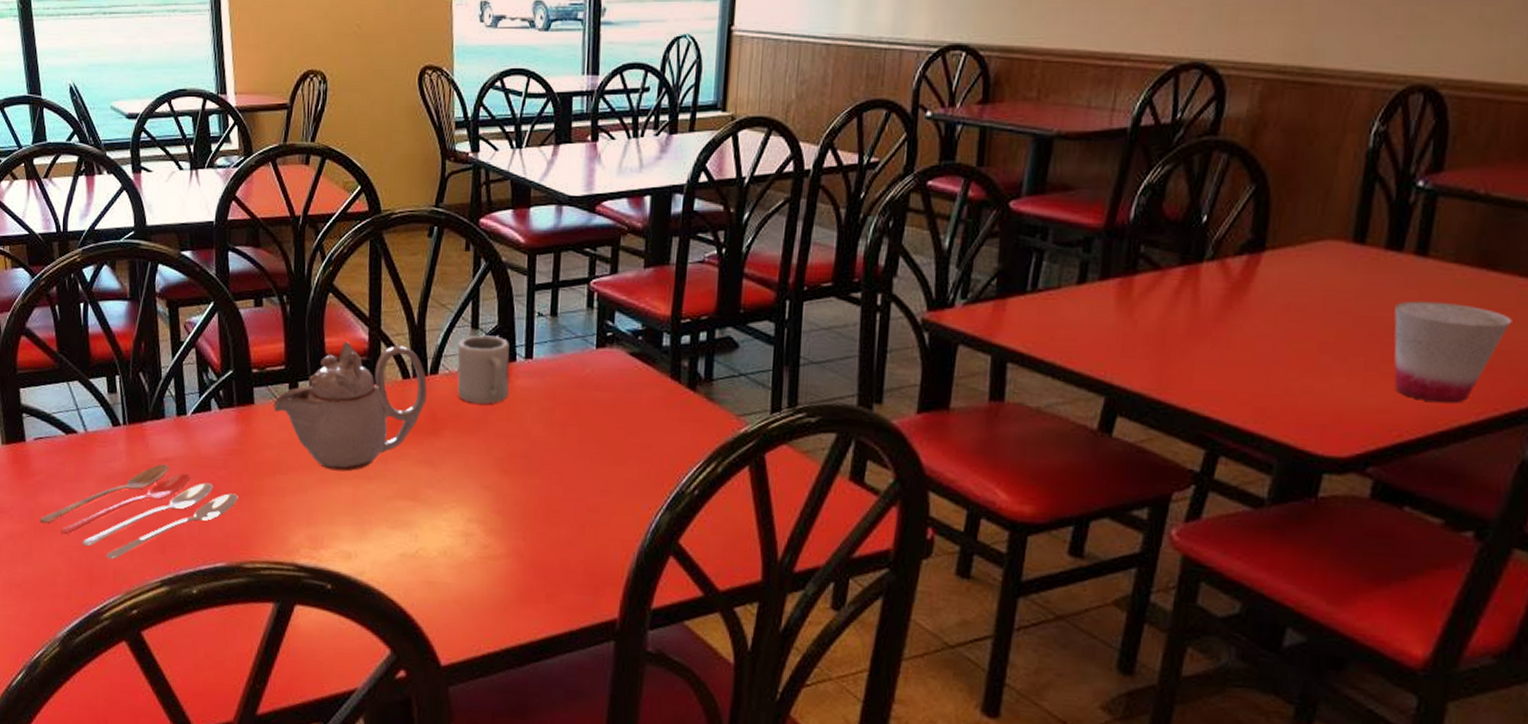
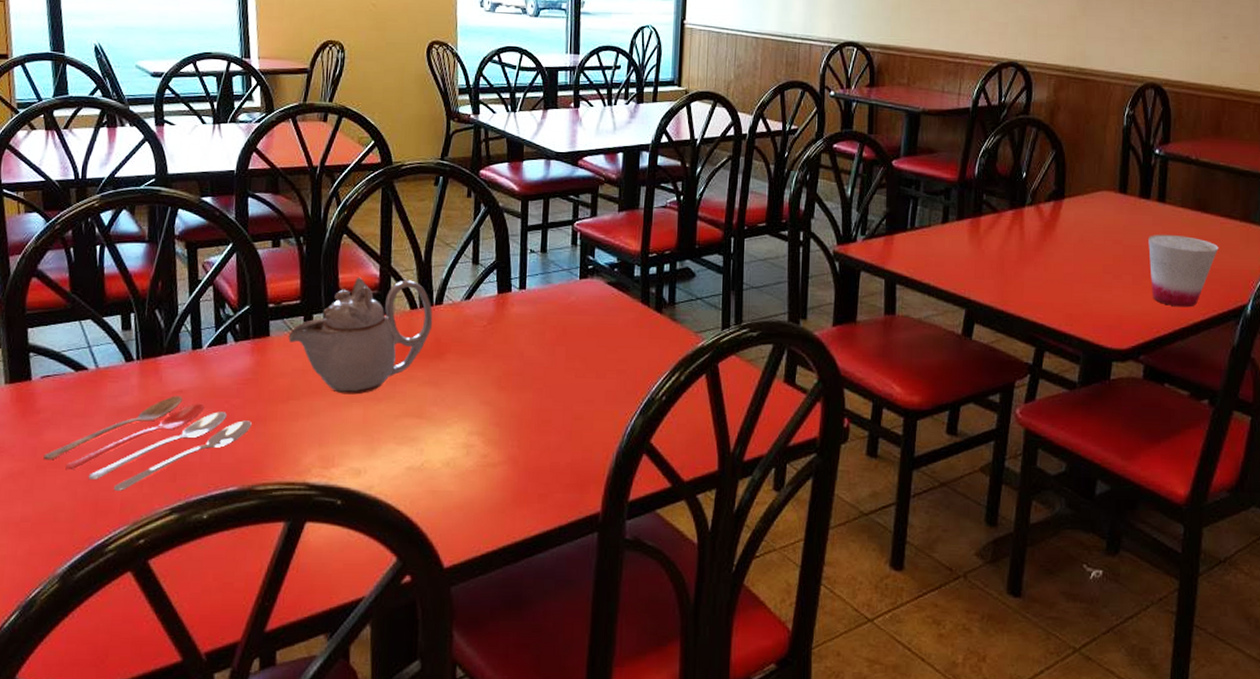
cup: present [457,335,510,404] -> none [459,269,506,329]

